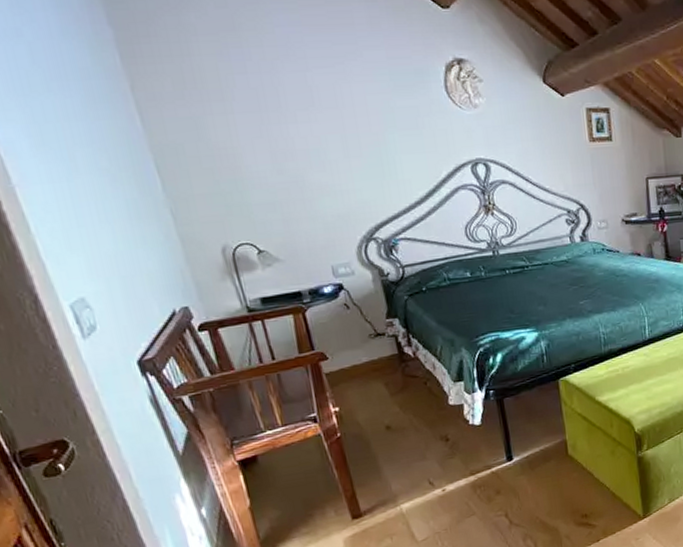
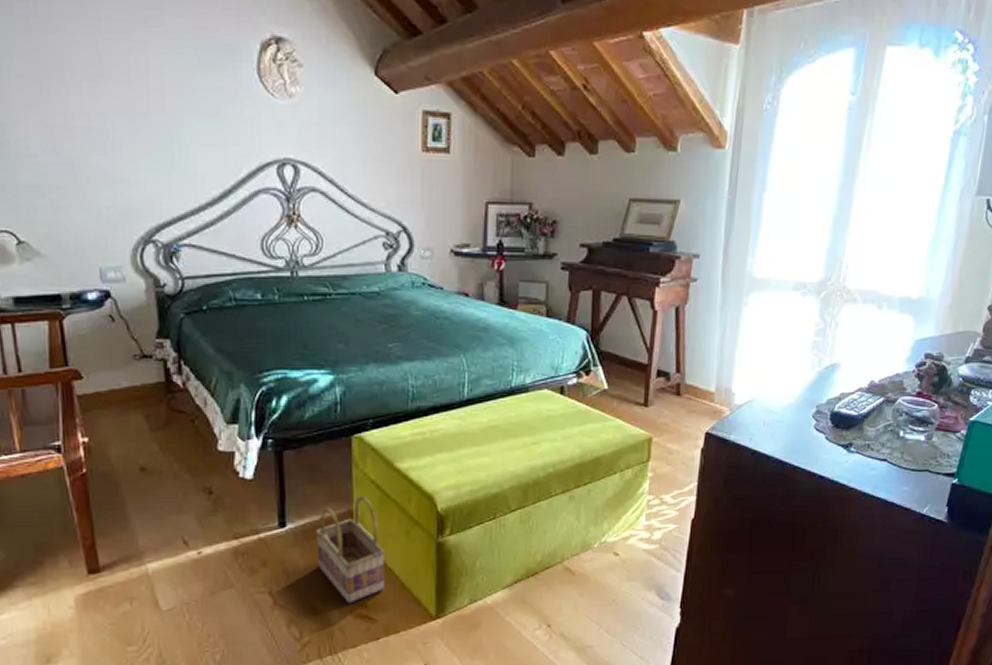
basket: none [537,427,599,516] -> present [314,496,386,604]

